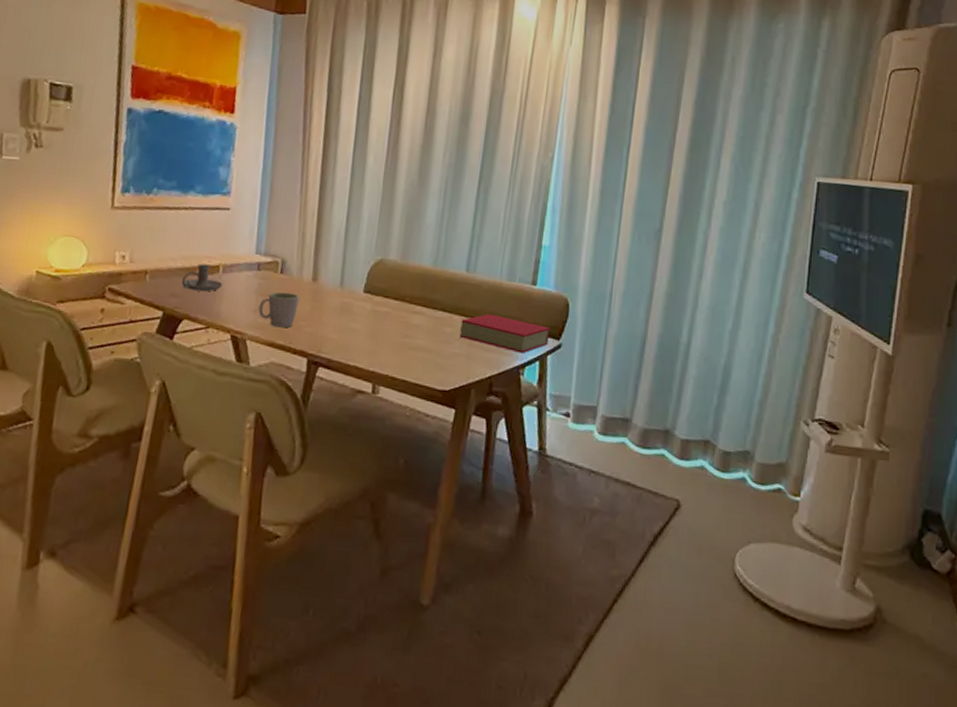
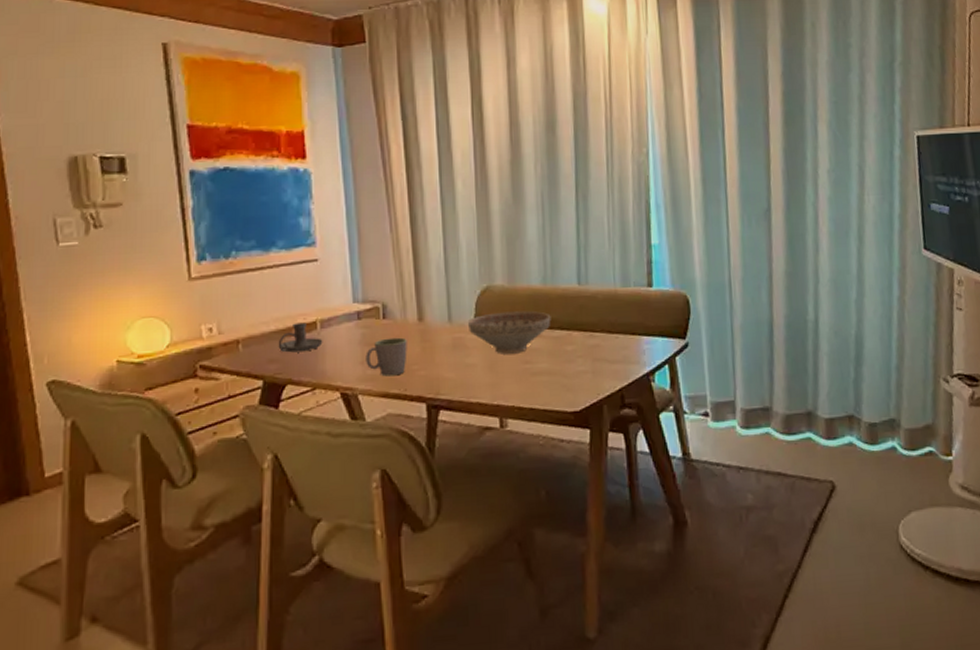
decorative bowl: none [357,285,436,327] -> present [468,311,551,354]
book: present [459,314,550,354] -> none [581,324,675,360]

